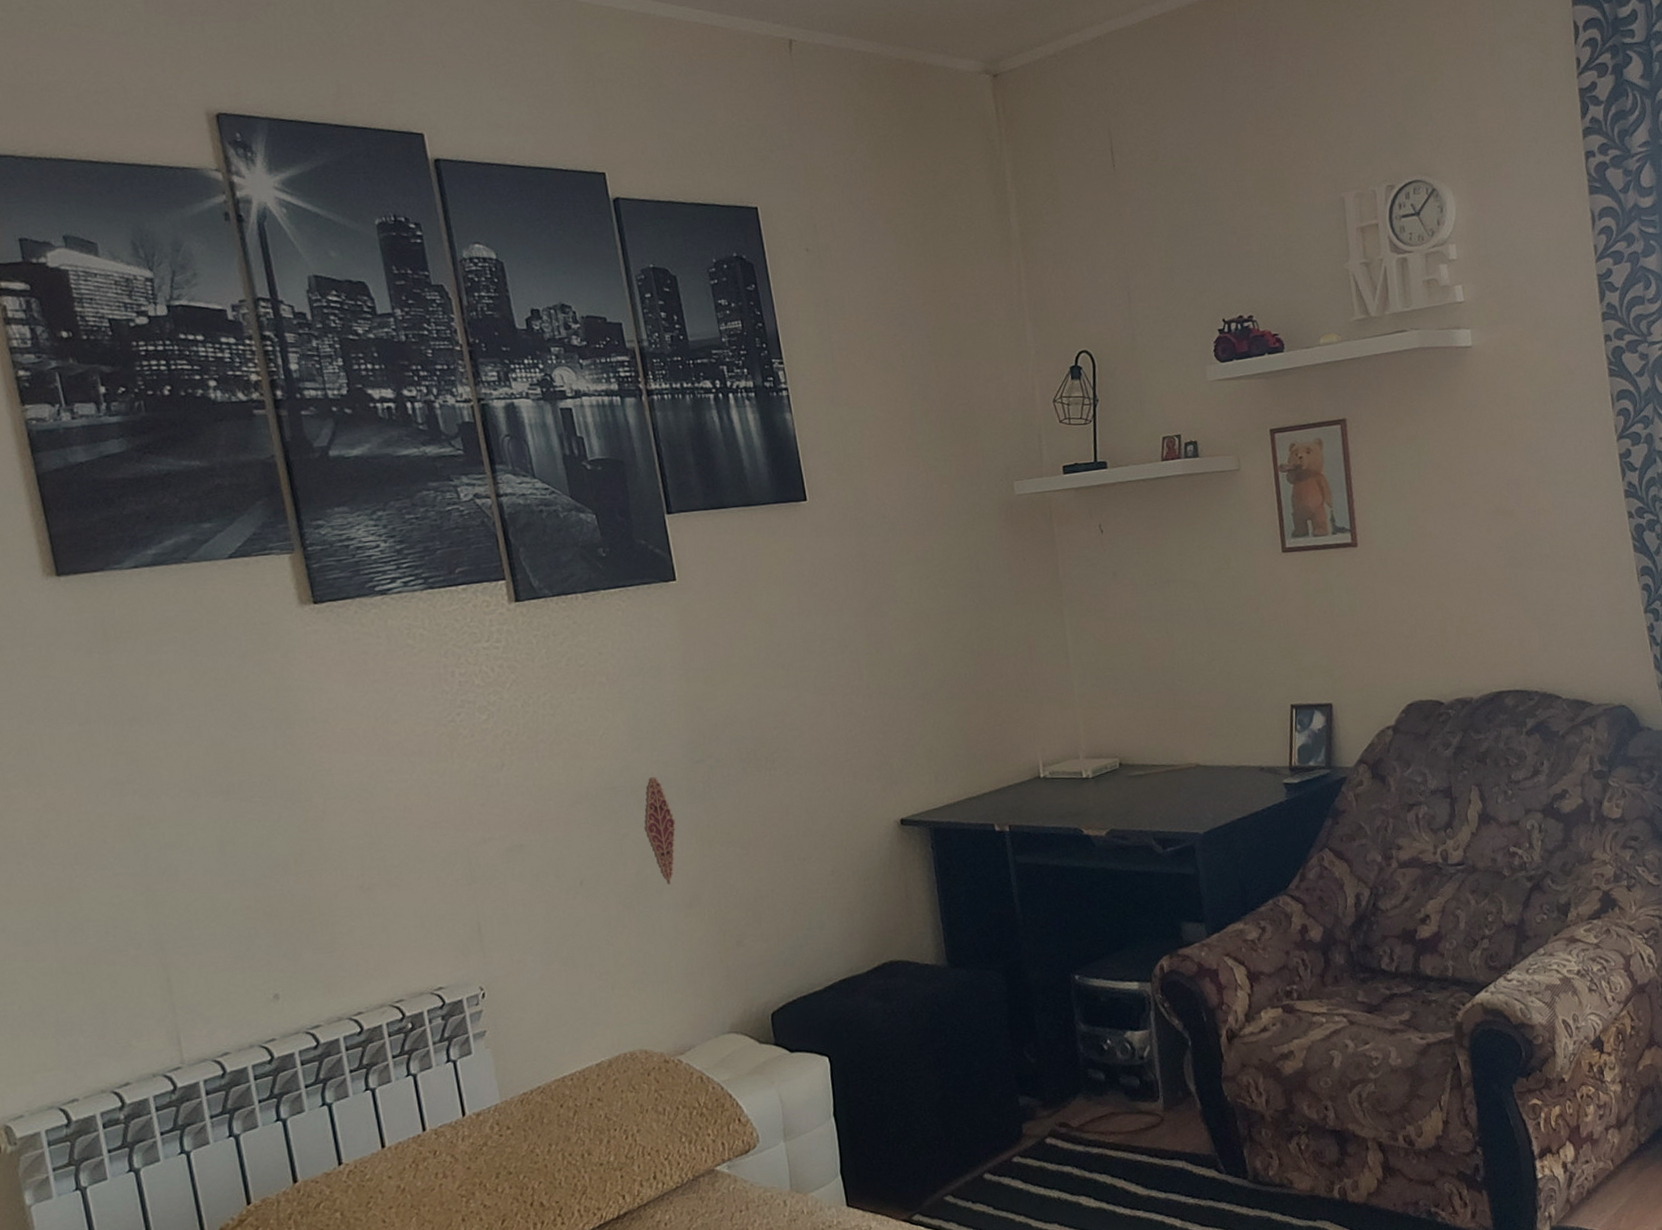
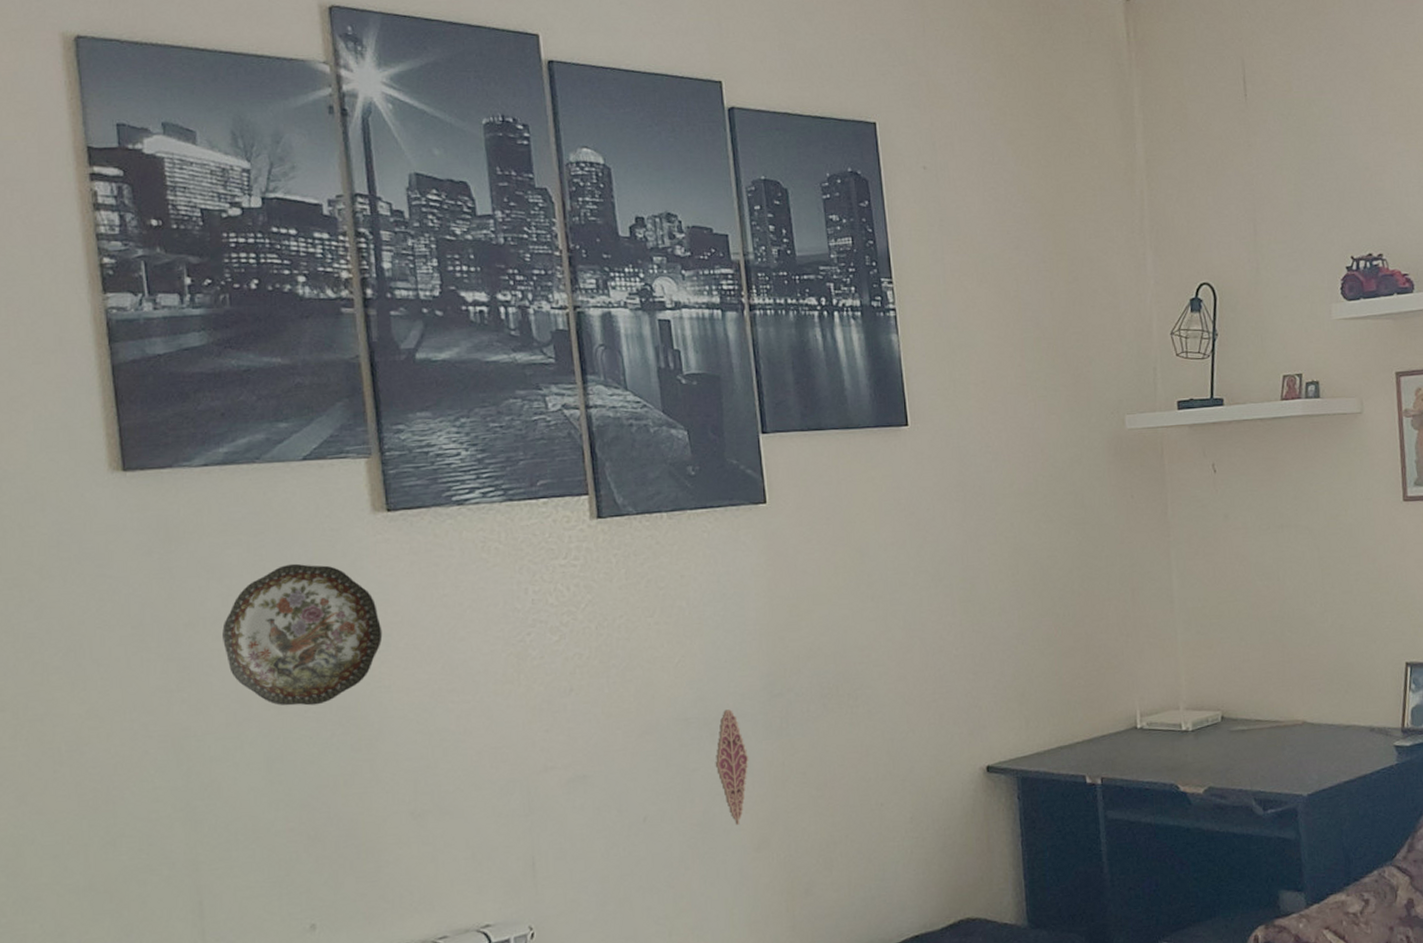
decorative plate: none [166,657,320,792] -> present [222,563,383,706]

